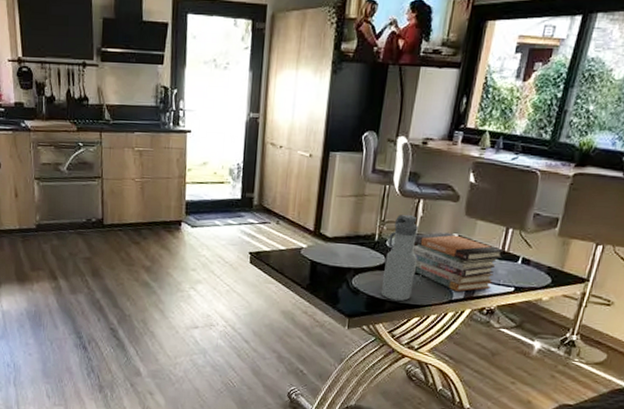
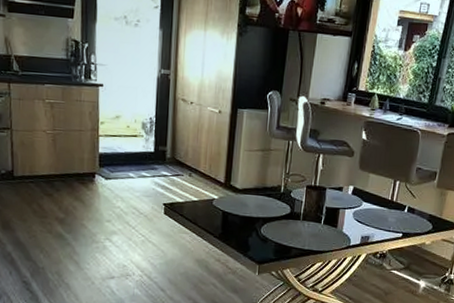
water bottle: present [380,214,418,301] -> none [287,167,320,248]
book stack: present [412,232,504,292] -> none [314,184,393,238]

